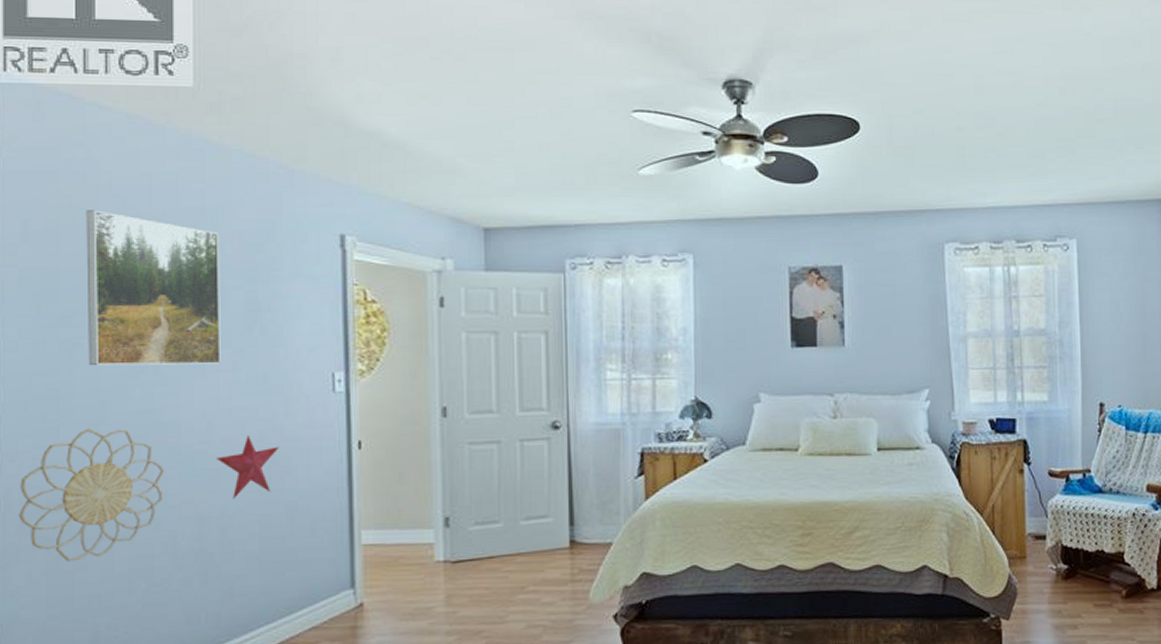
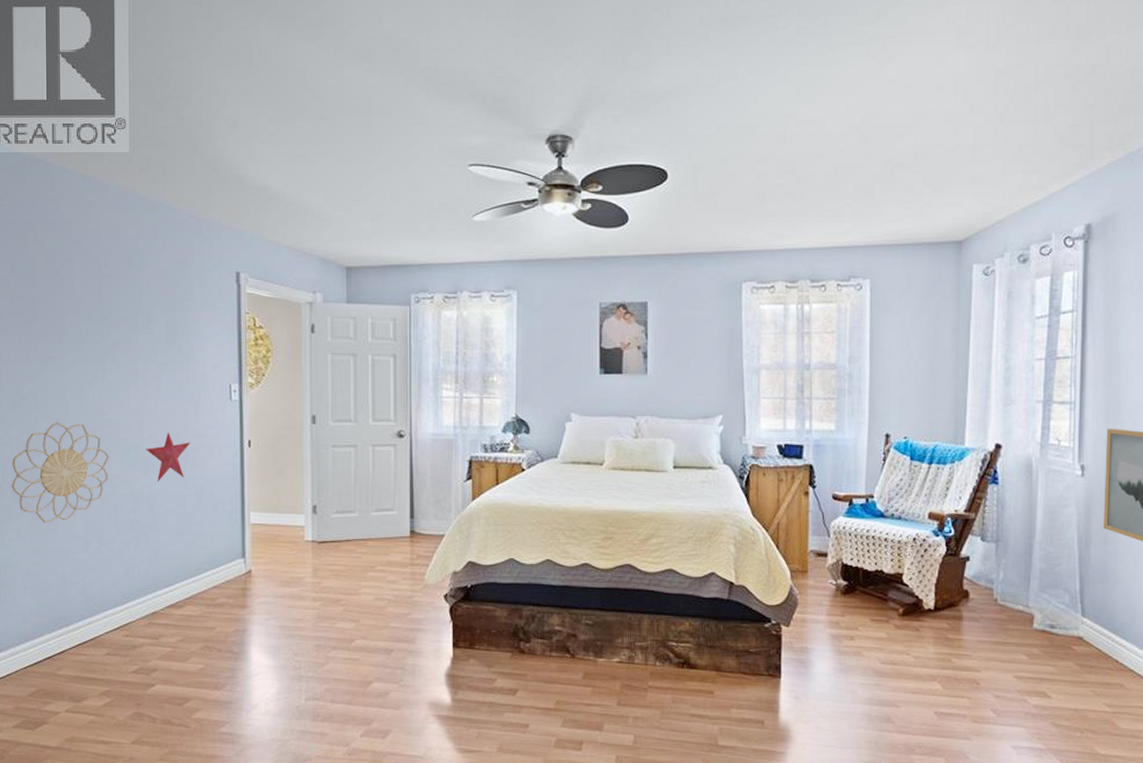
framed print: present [86,210,221,366] -> none [55,252,149,375]

